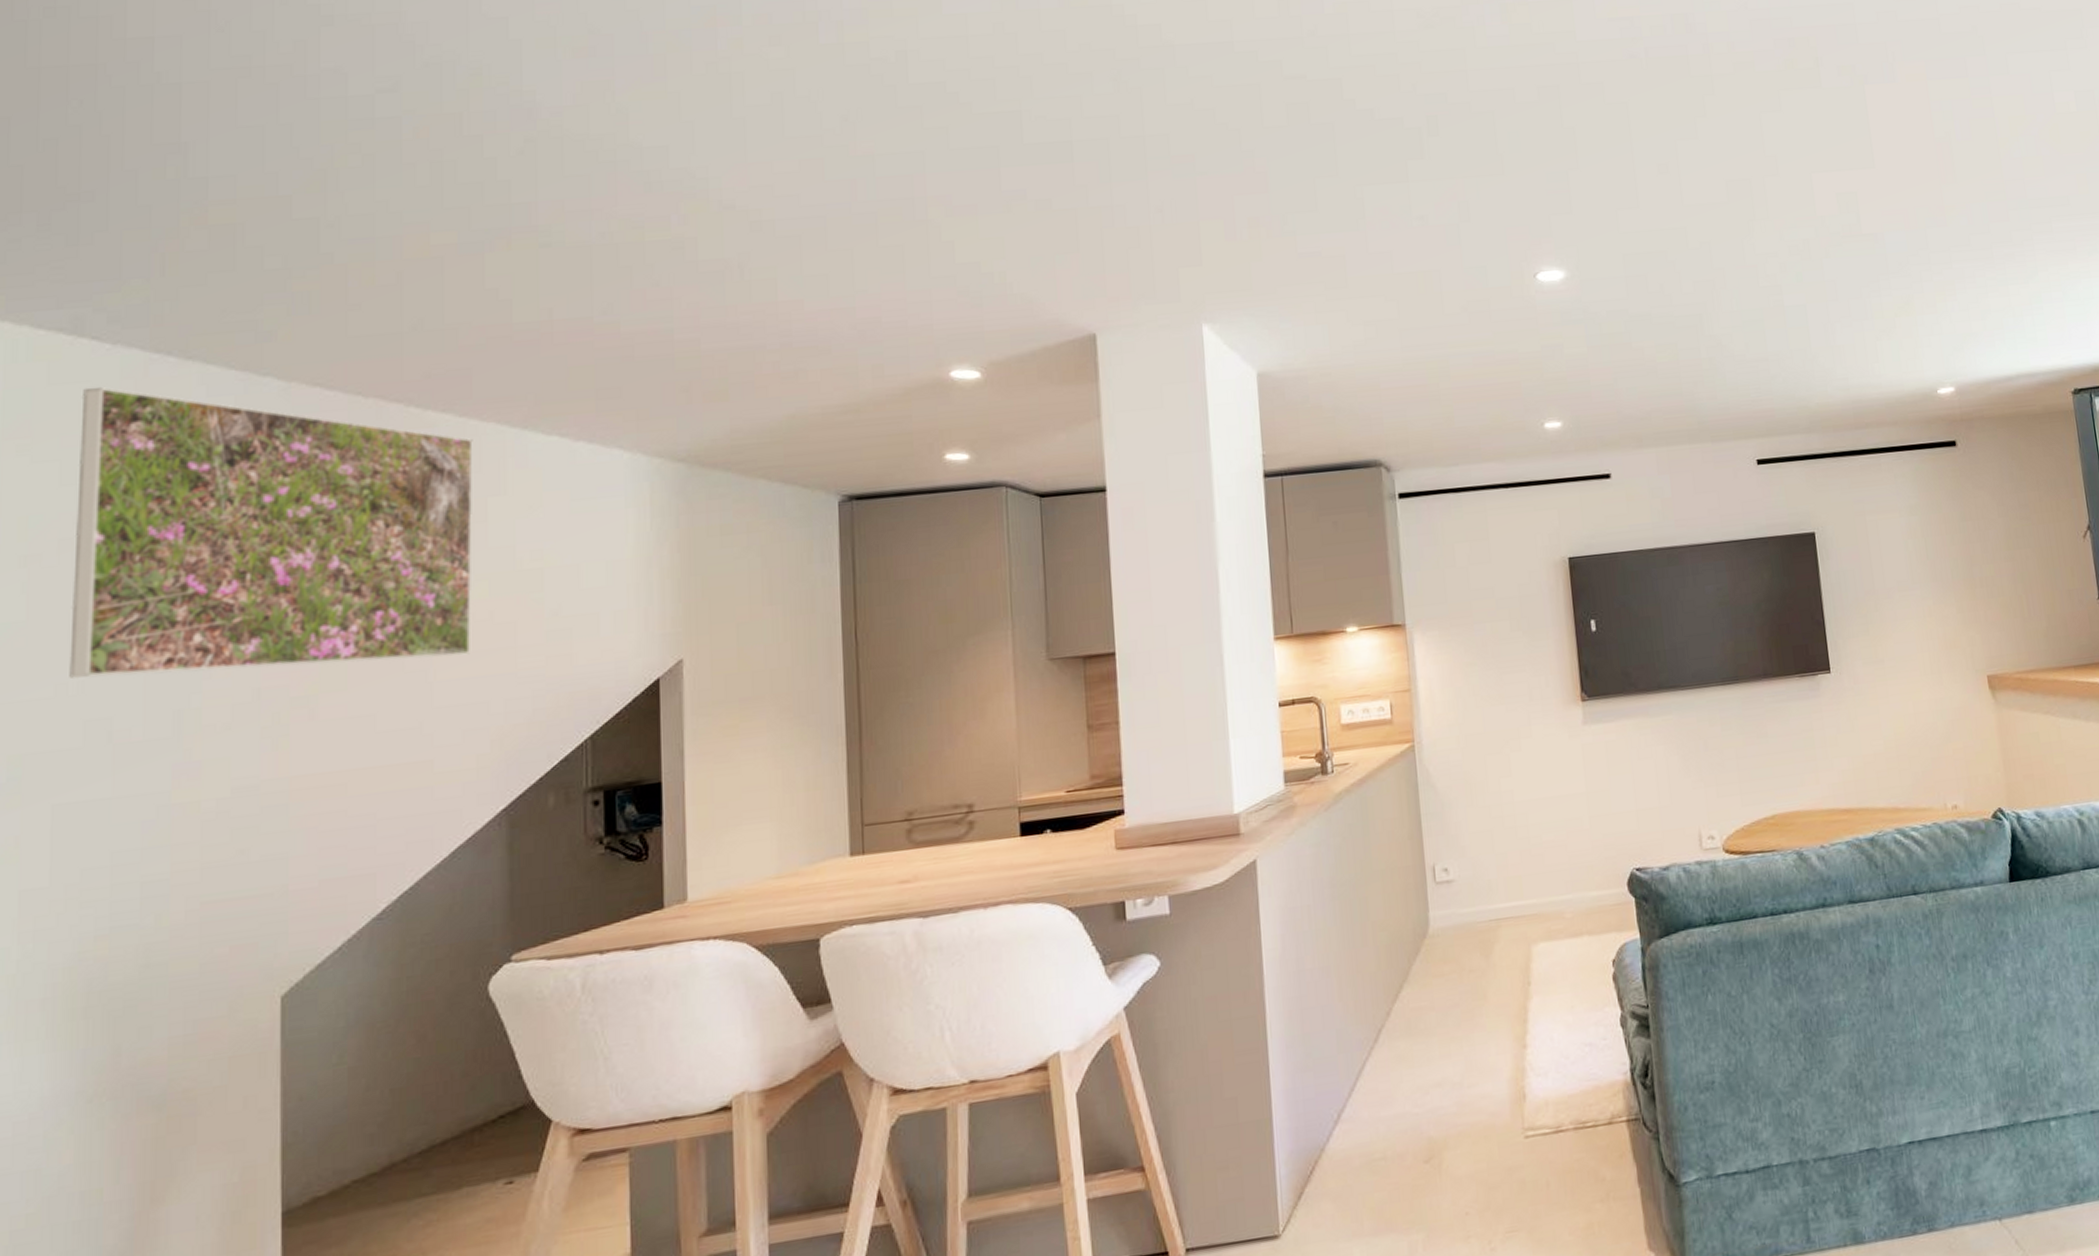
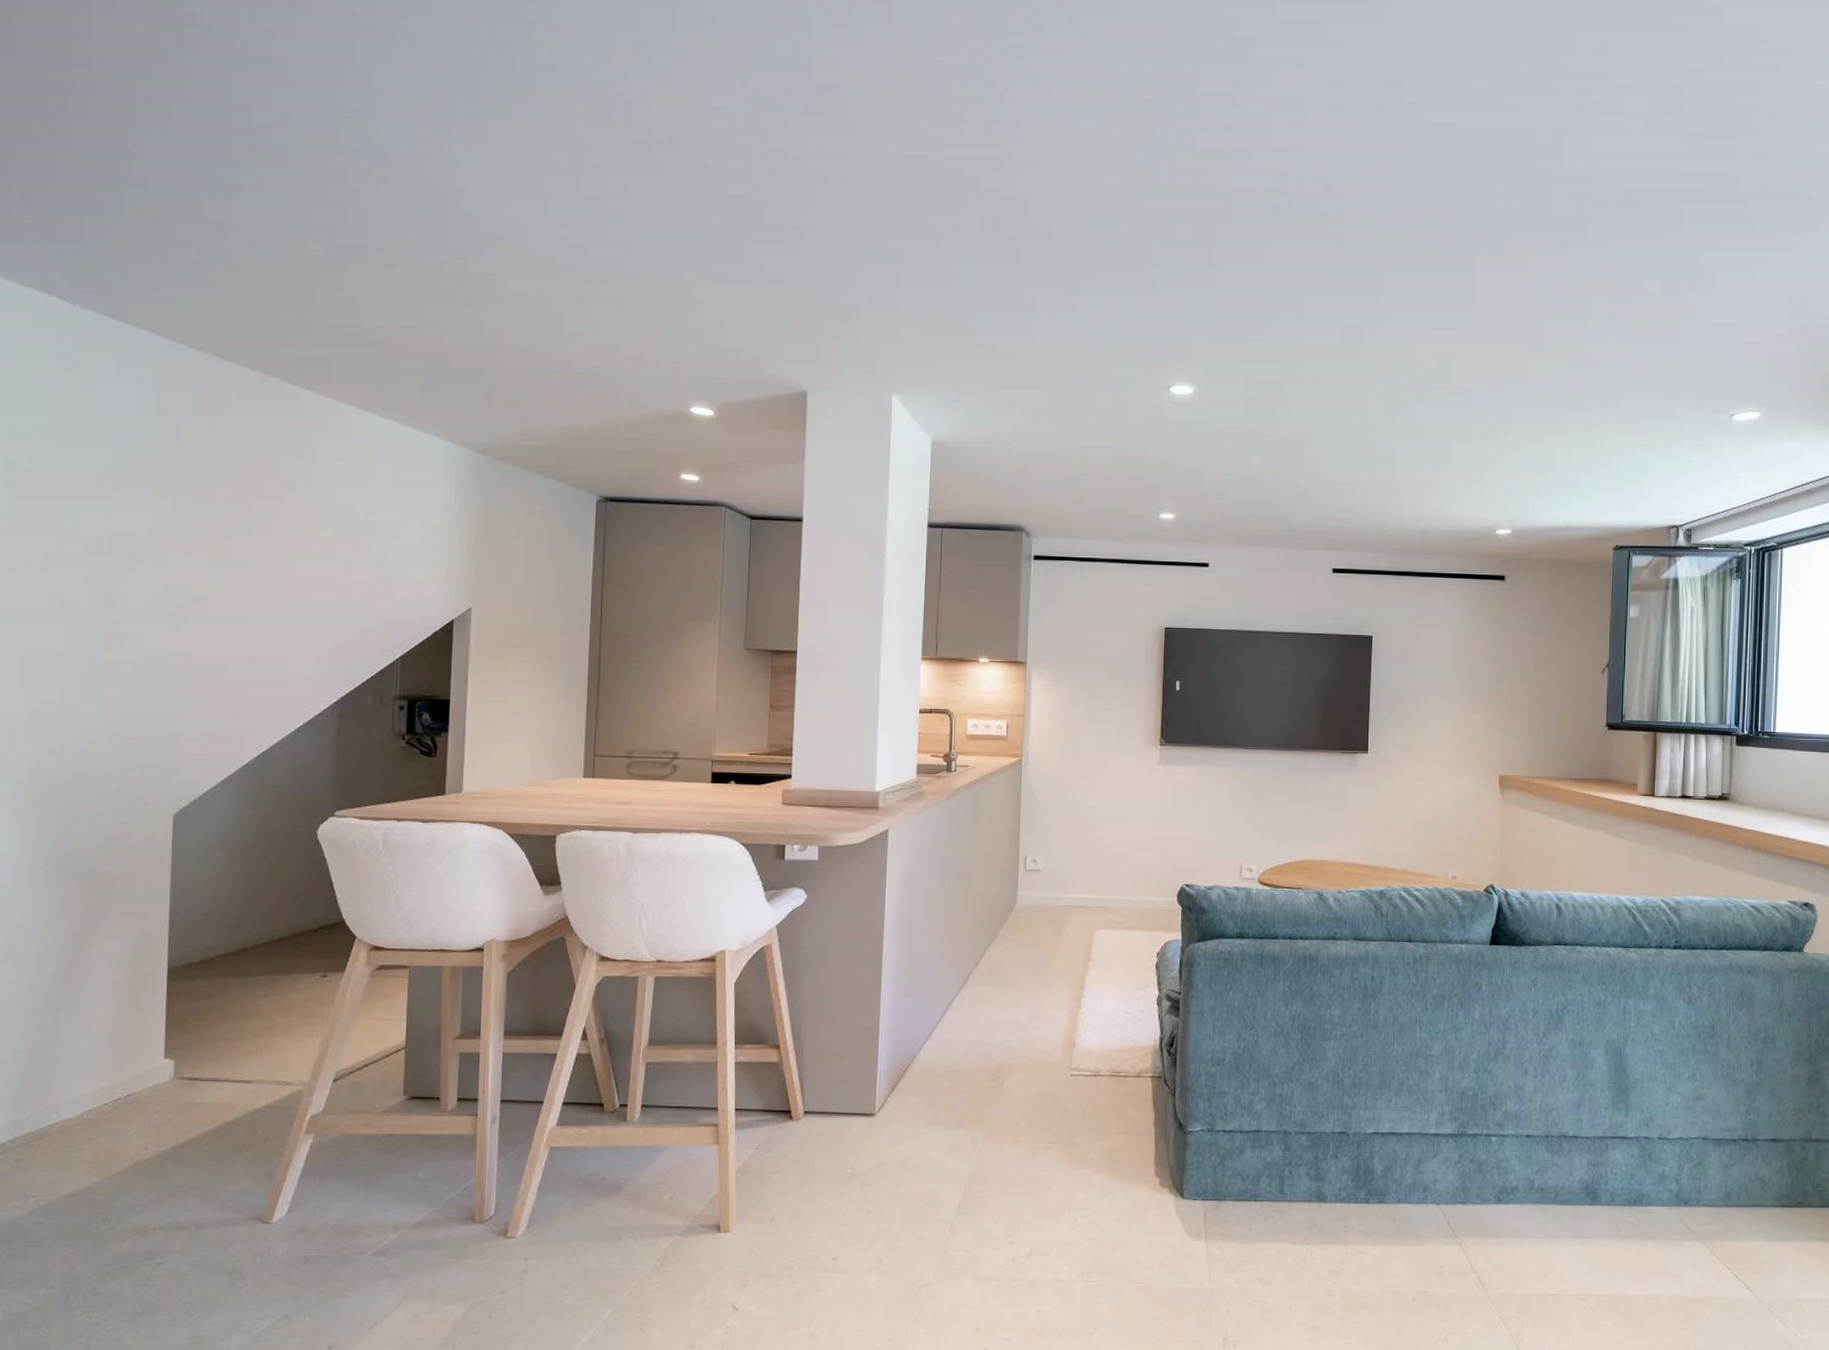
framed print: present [69,387,473,679] -> none [36,336,329,581]

